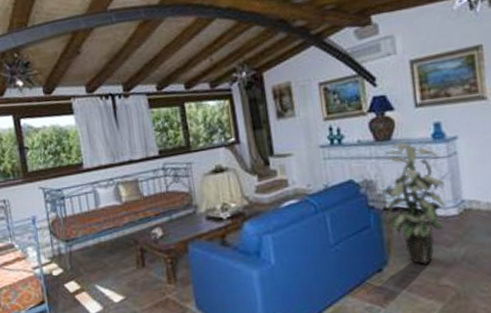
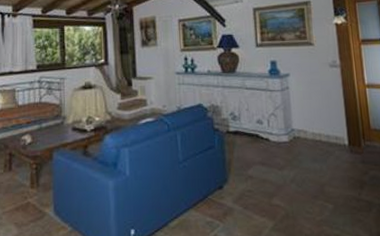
indoor plant: present [380,142,447,265] -> none [224,75,279,185]

